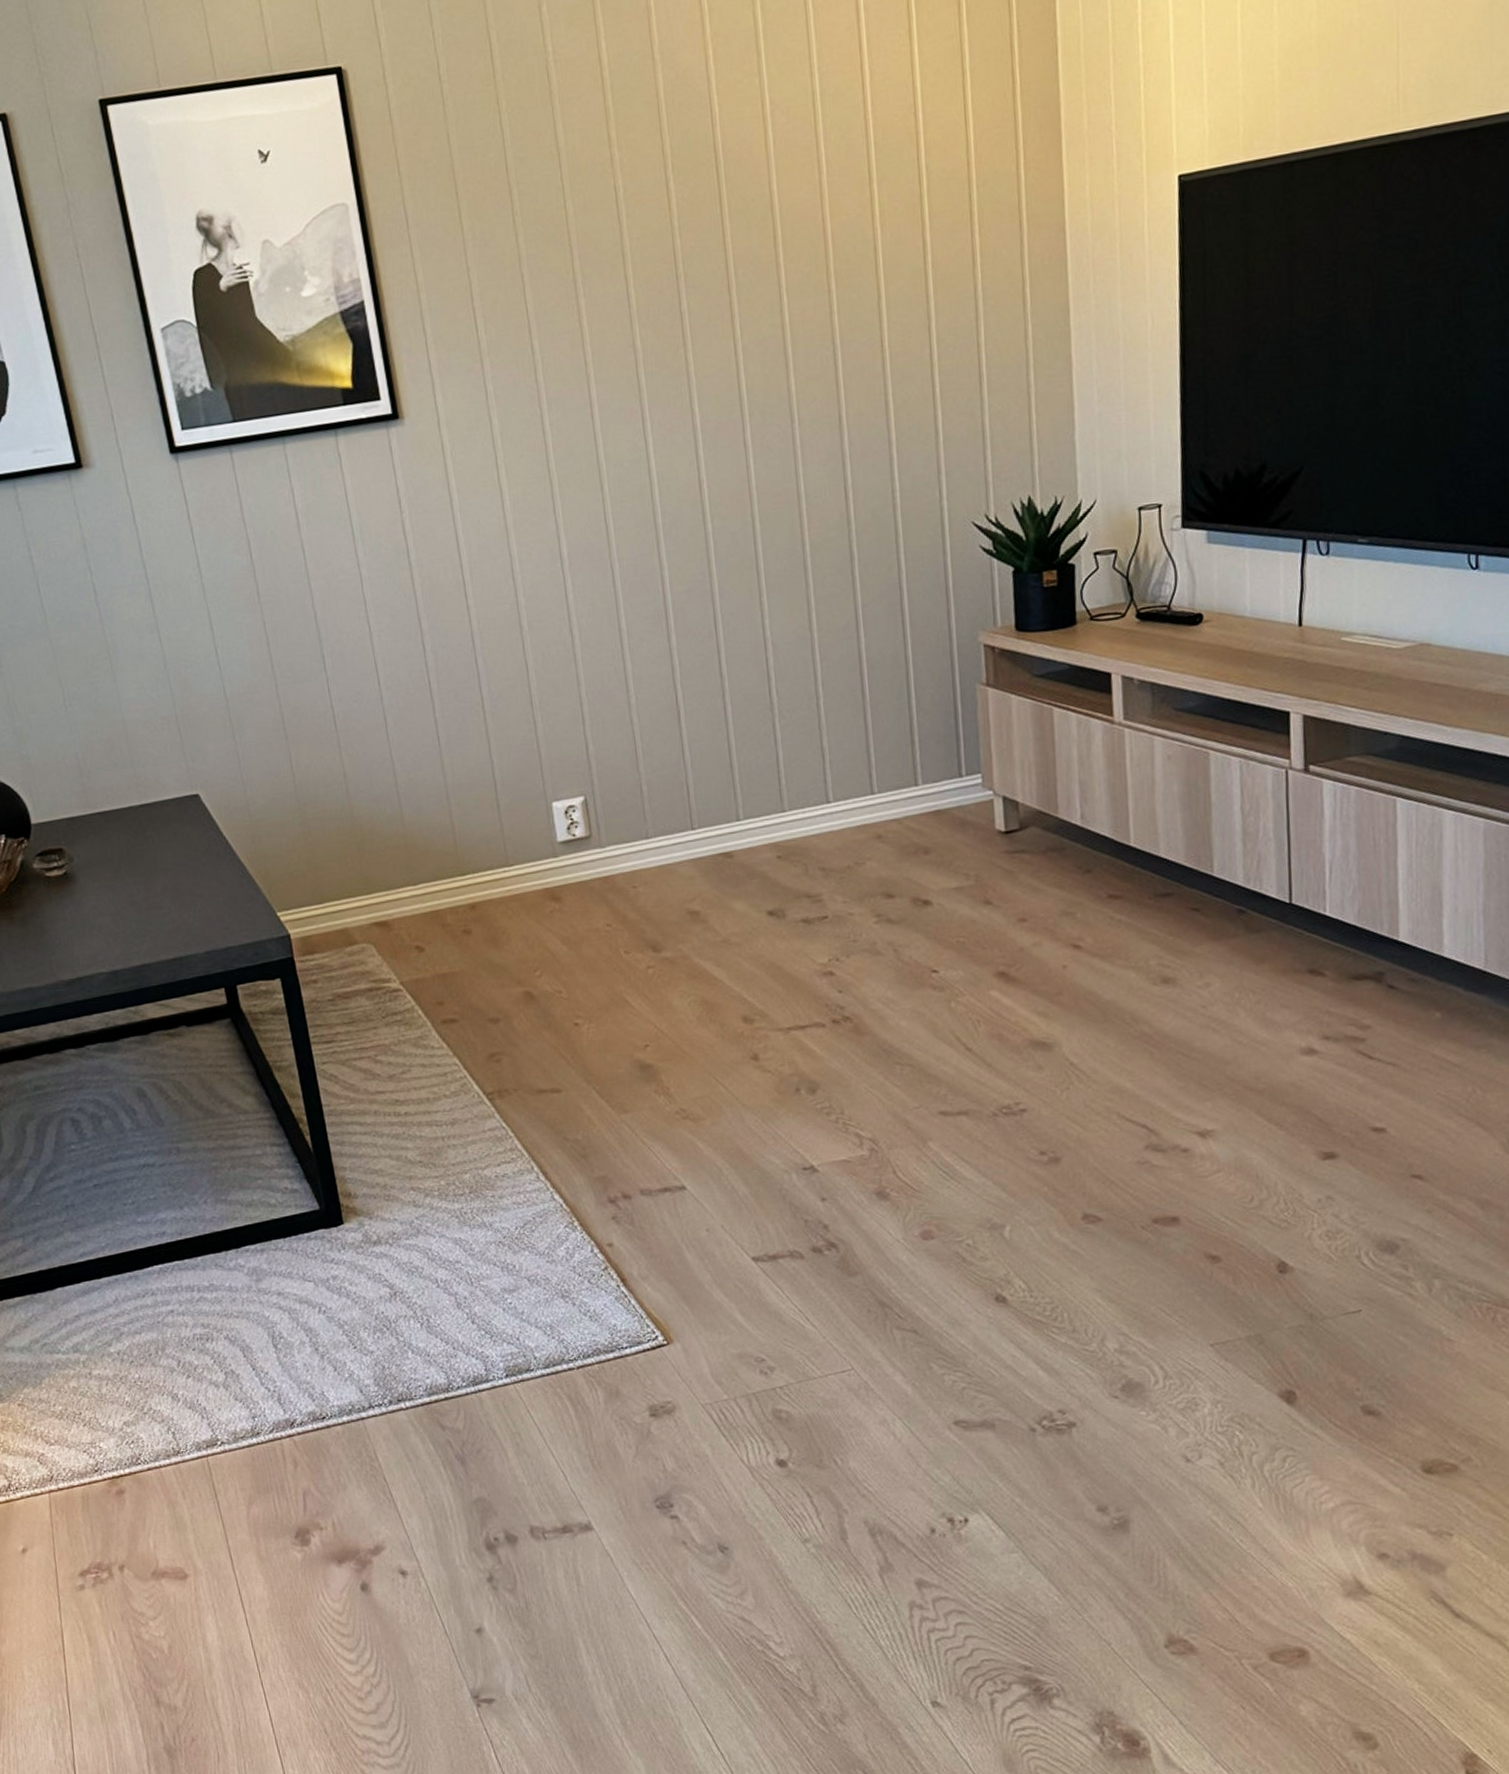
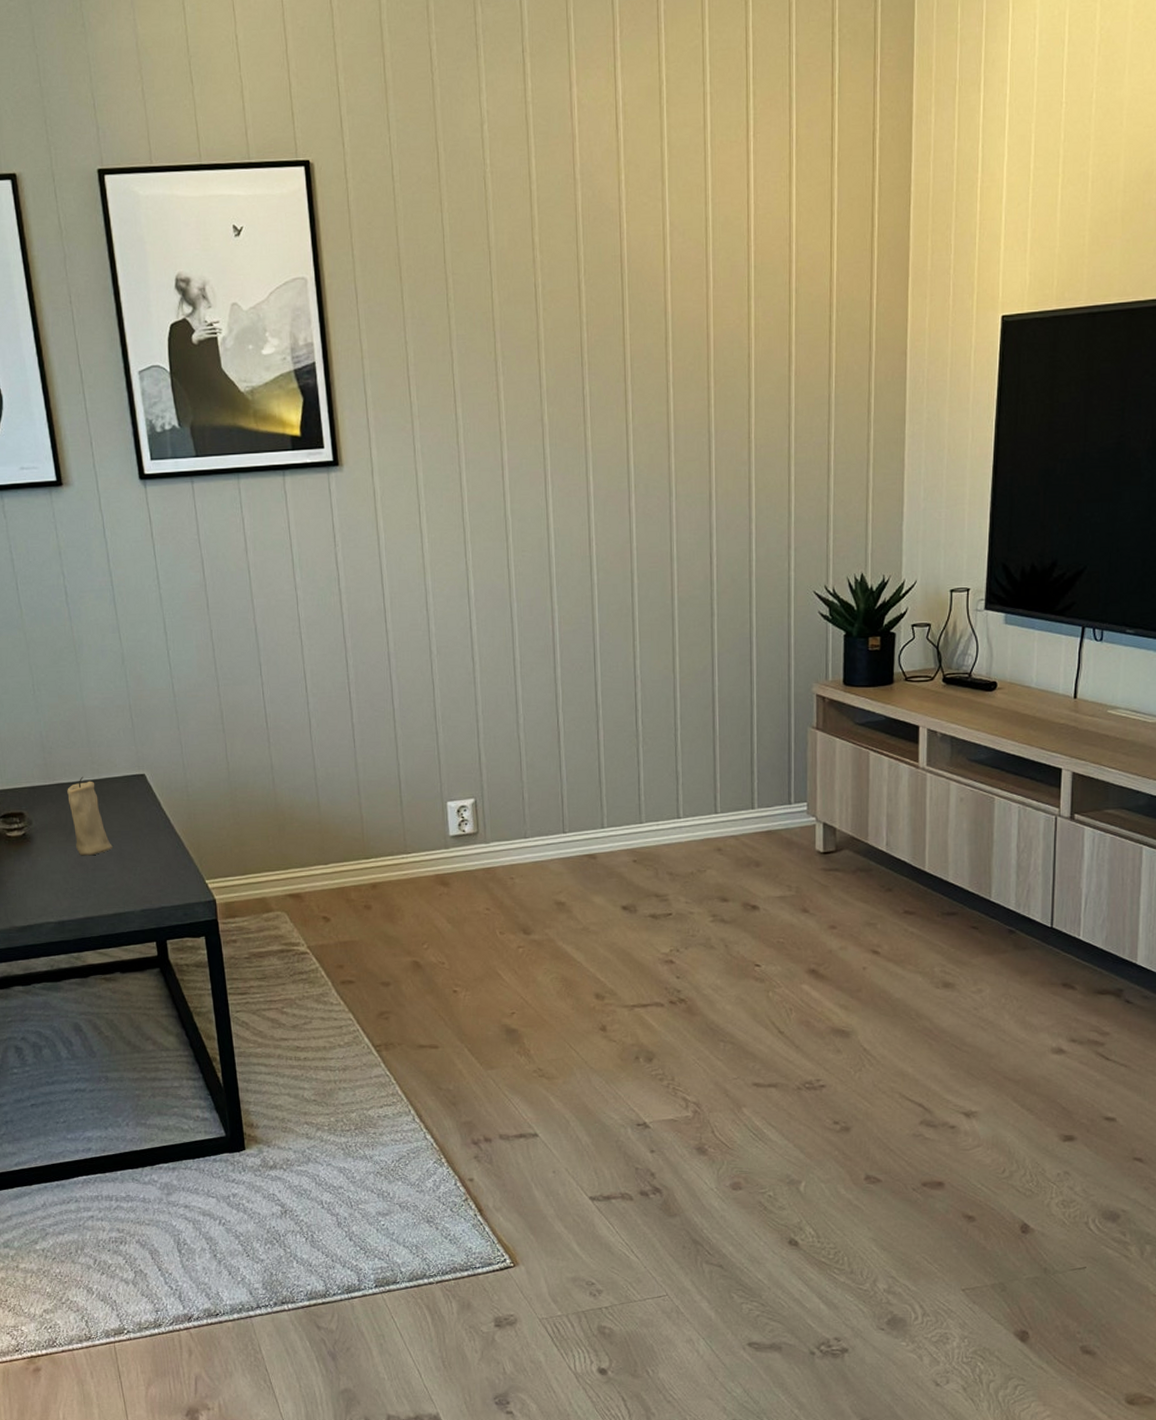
candle: none [111,801,169,894] -> present [67,776,114,856]

